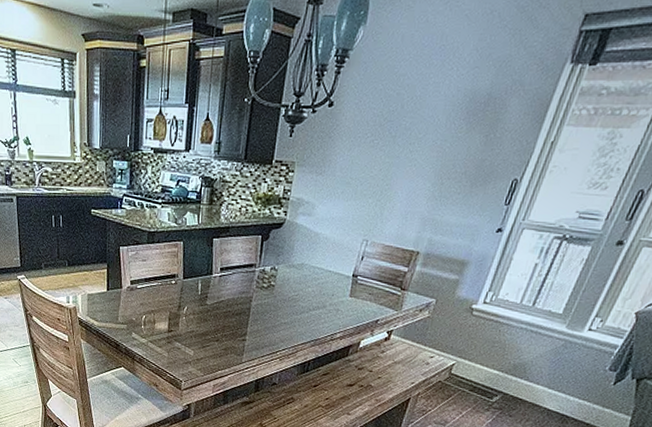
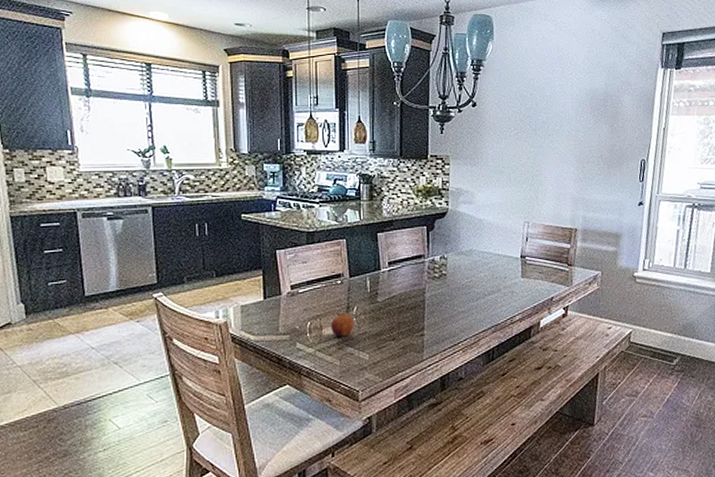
fruit: none [162,310,184,333] -> present [331,312,354,337]

